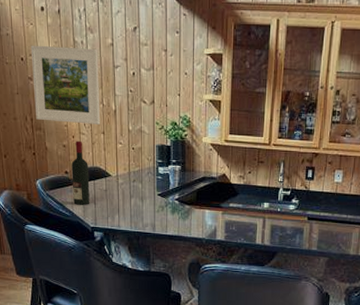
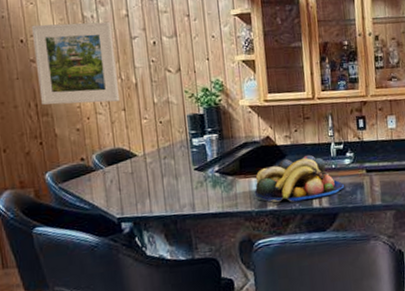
wine bottle: present [71,140,90,205] -> none [88,121,114,195]
fruit bowl: none [206,196,287,237] -> present [254,154,345,203]

